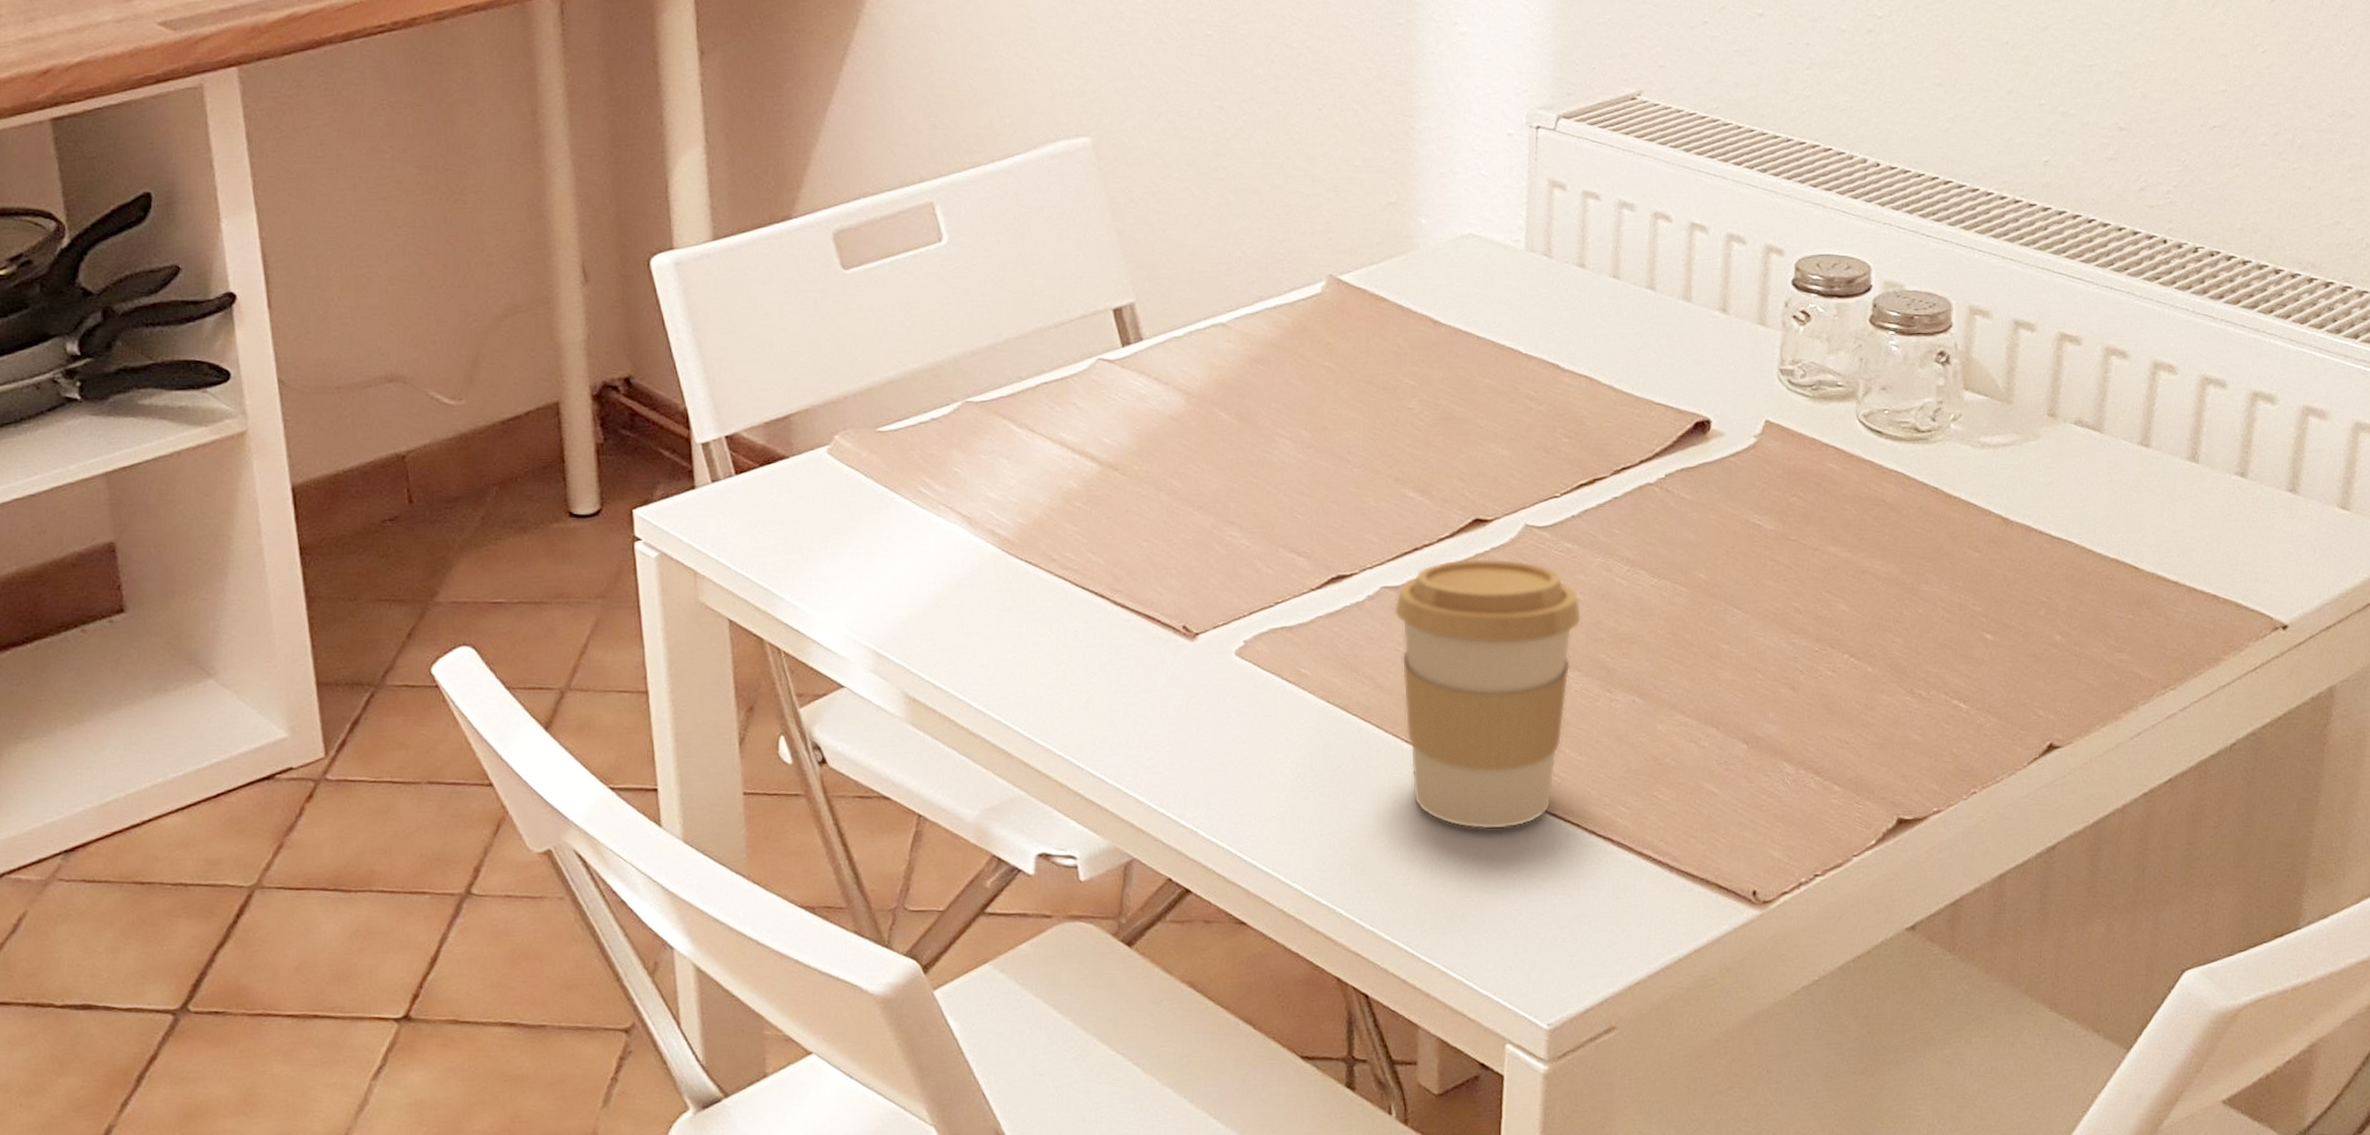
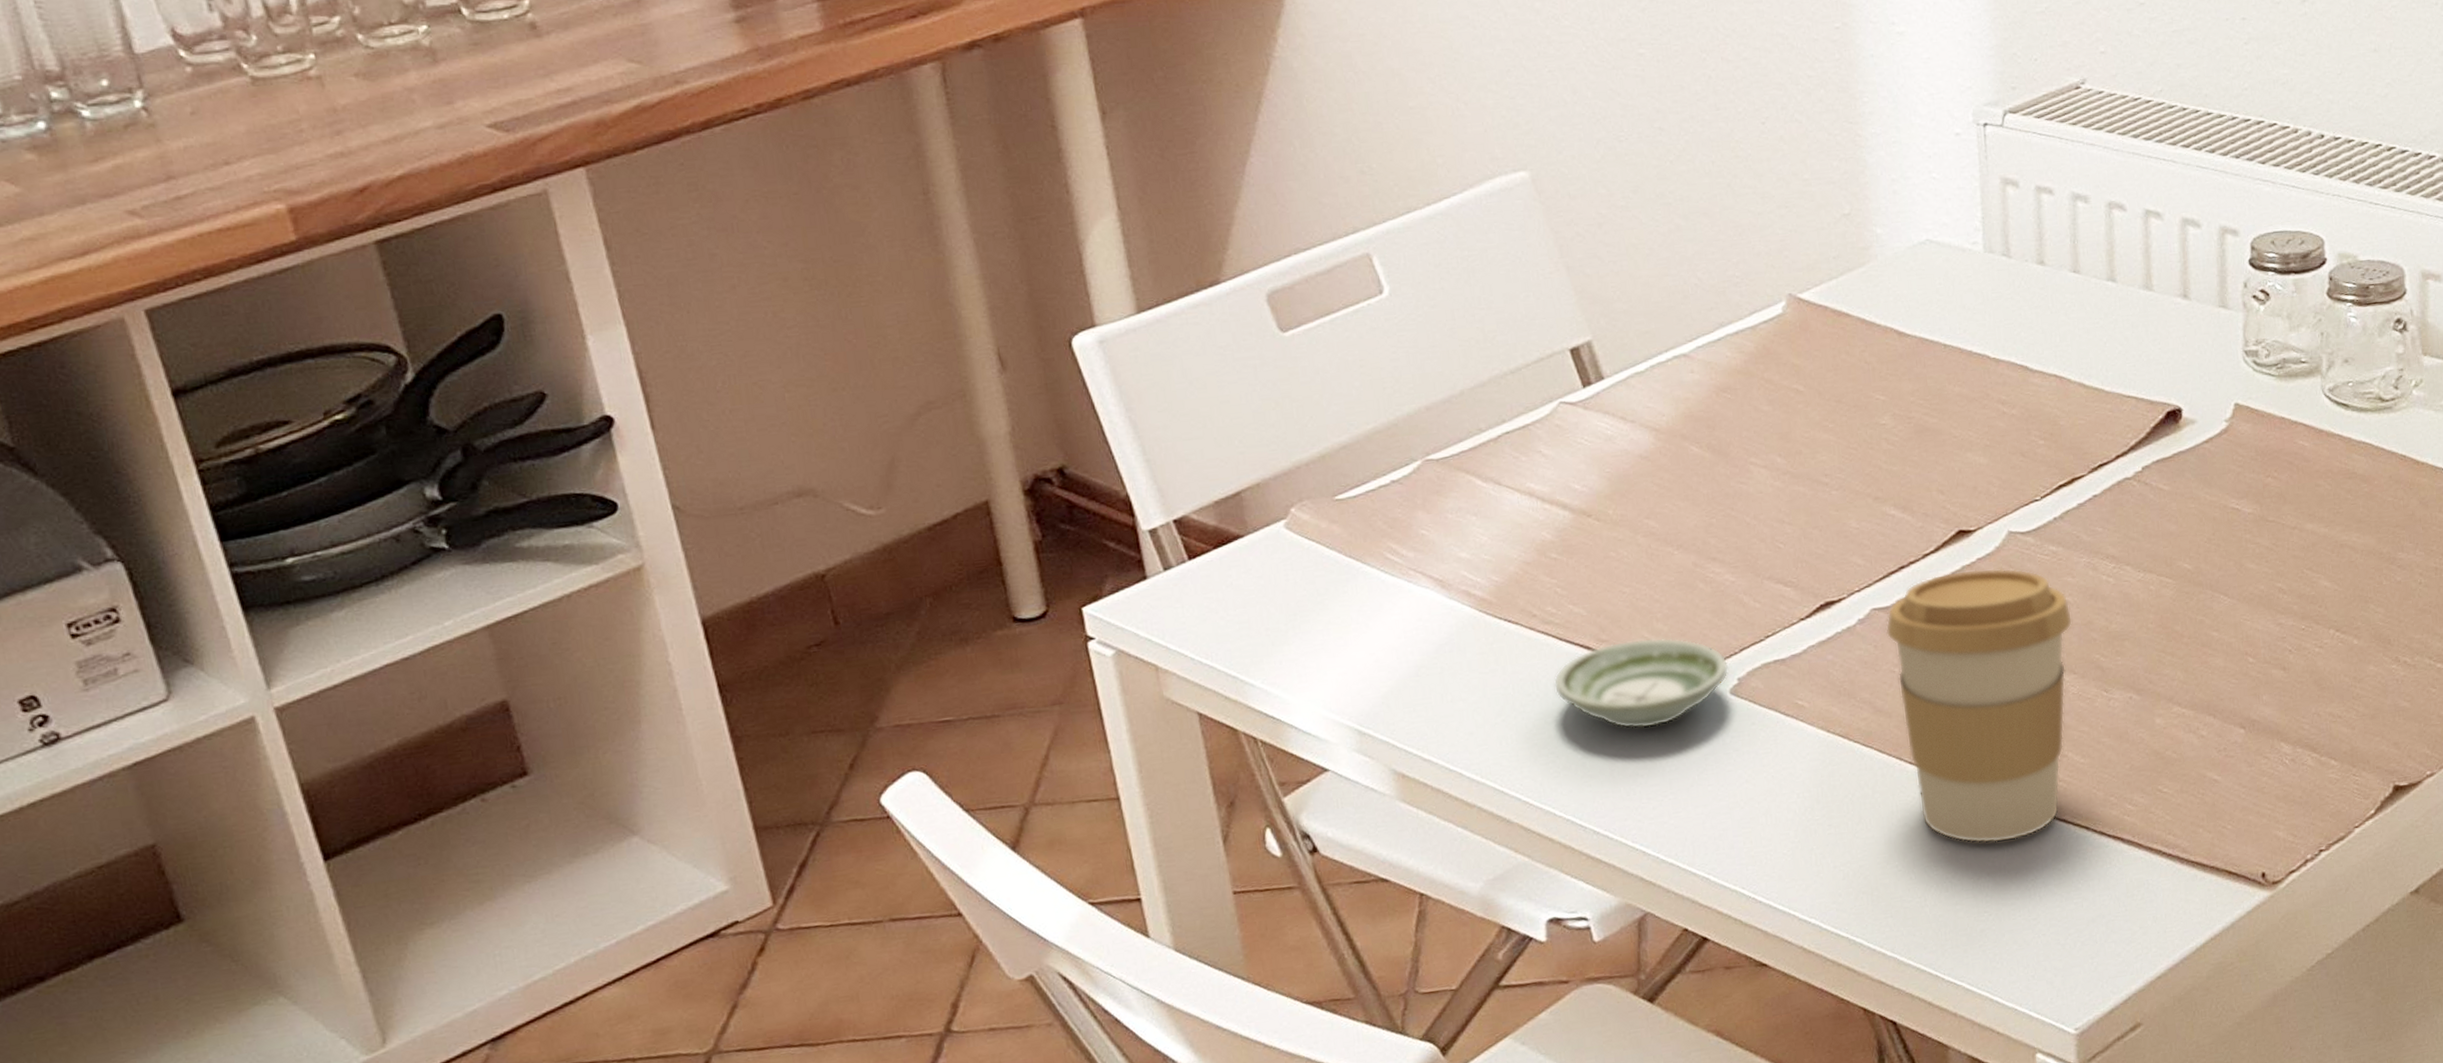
saucer: none [1065,592,1237,680] -> present [1553,637,1729,729]

